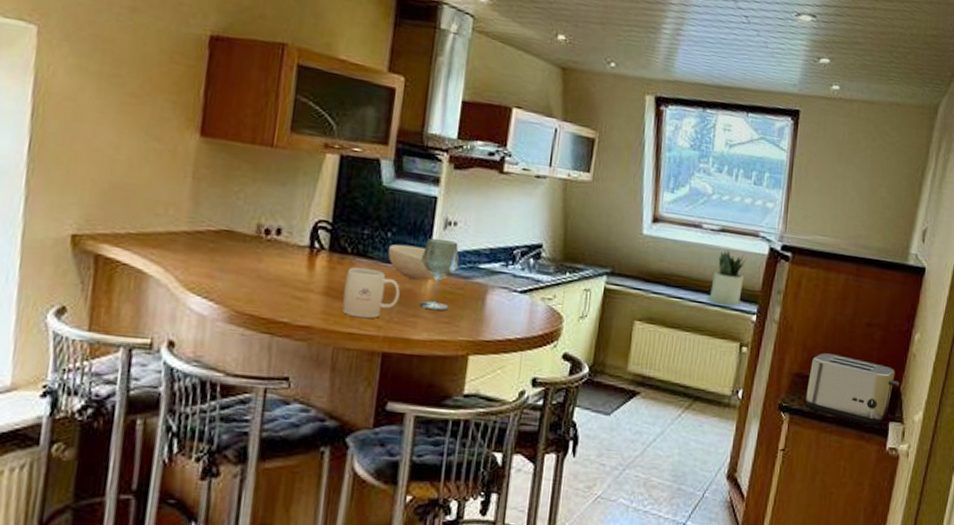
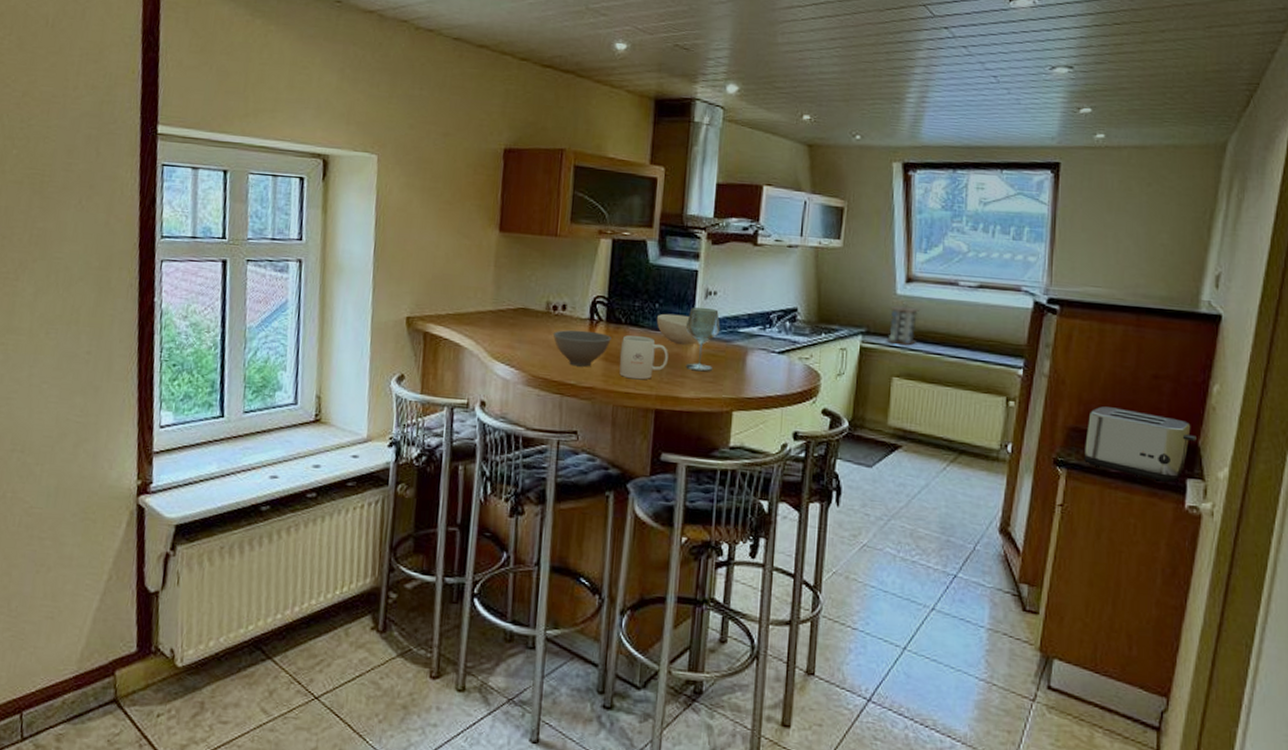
bowl: none [263,258,335,303] -> present [553,330,612,367]
spice rack: none [630,243,665,289] -> present [886,302,921,346]
planter: present [706,250,747,308] -> none [967,305,1010,362]

